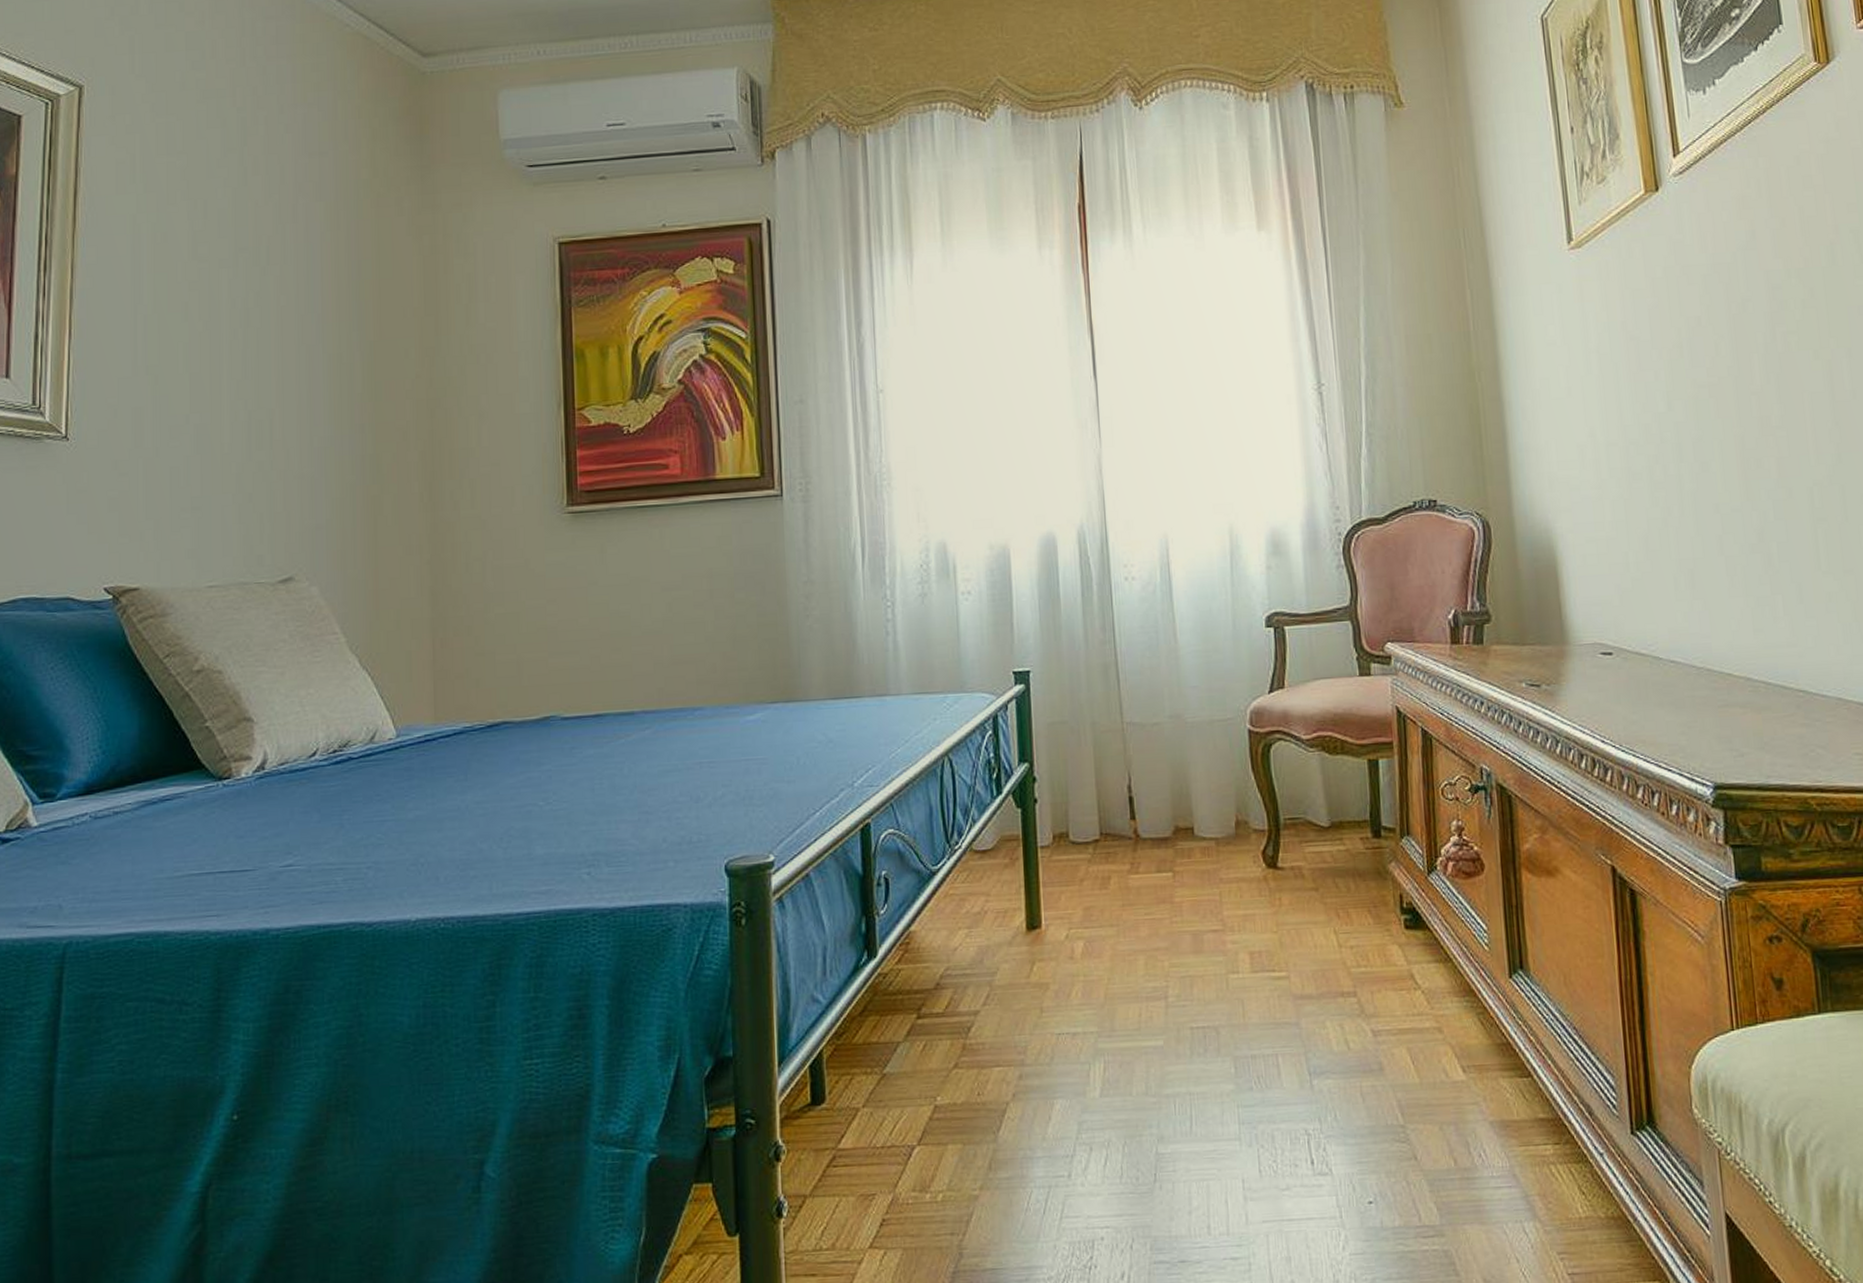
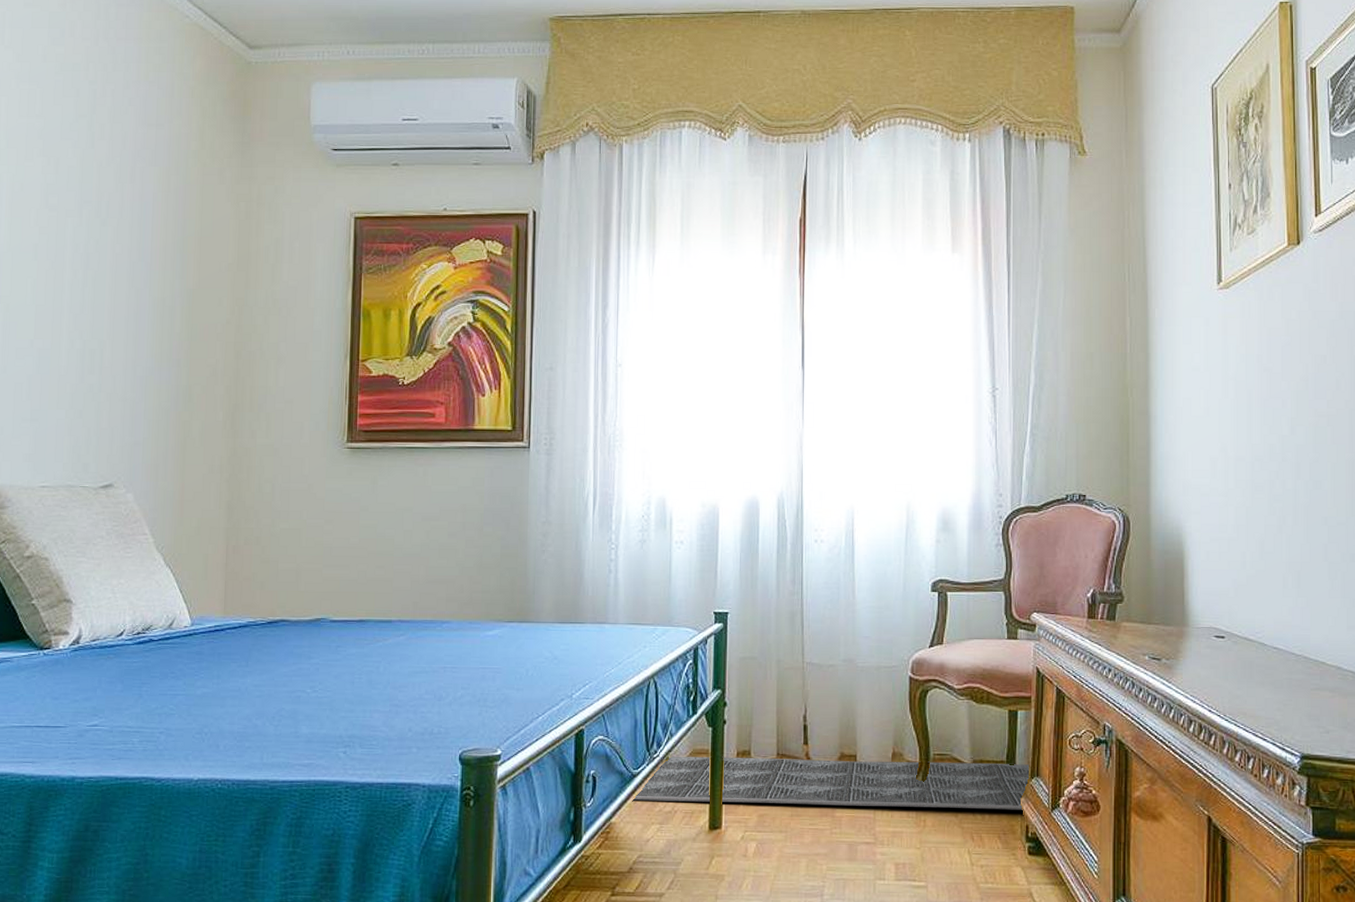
rug: none [933,822,1398,903] -> present [632,755,1029,810]

